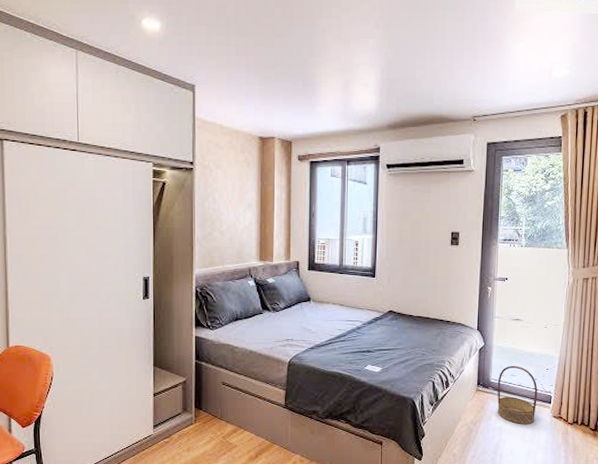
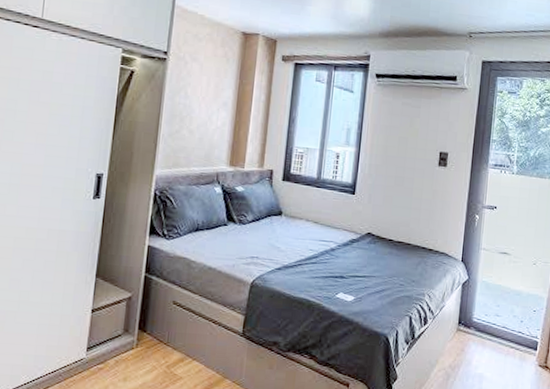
basket: present [497,365,538,425] -> none [478,304,524,373]

